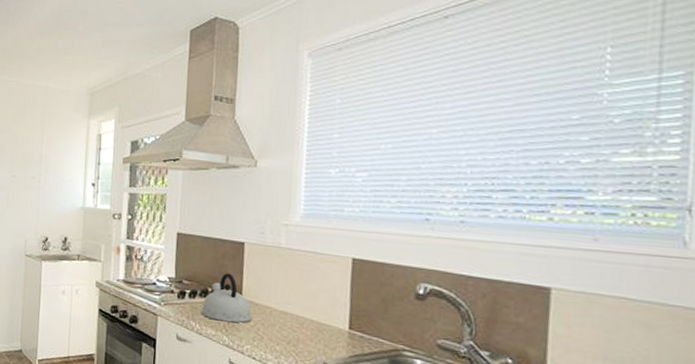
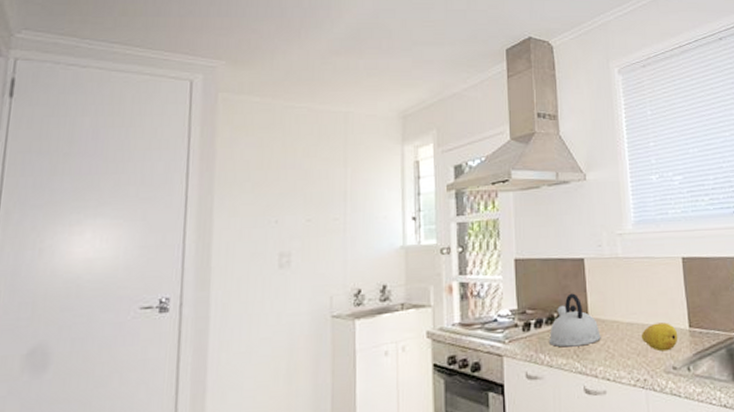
fruit: none [293,317,335,347] -> present [641,322,678,352]

